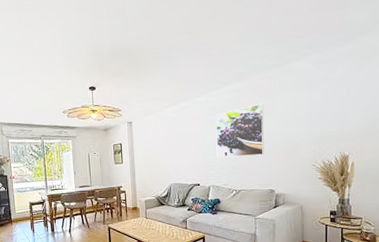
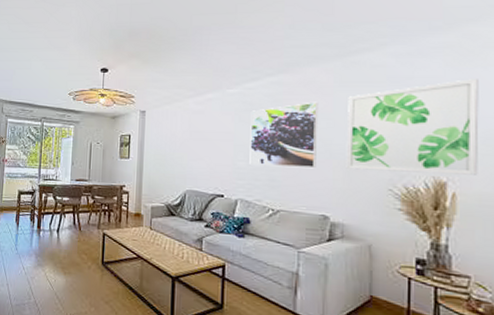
wall art: none [284,77,368,153] -> present [346,77,479,175]

